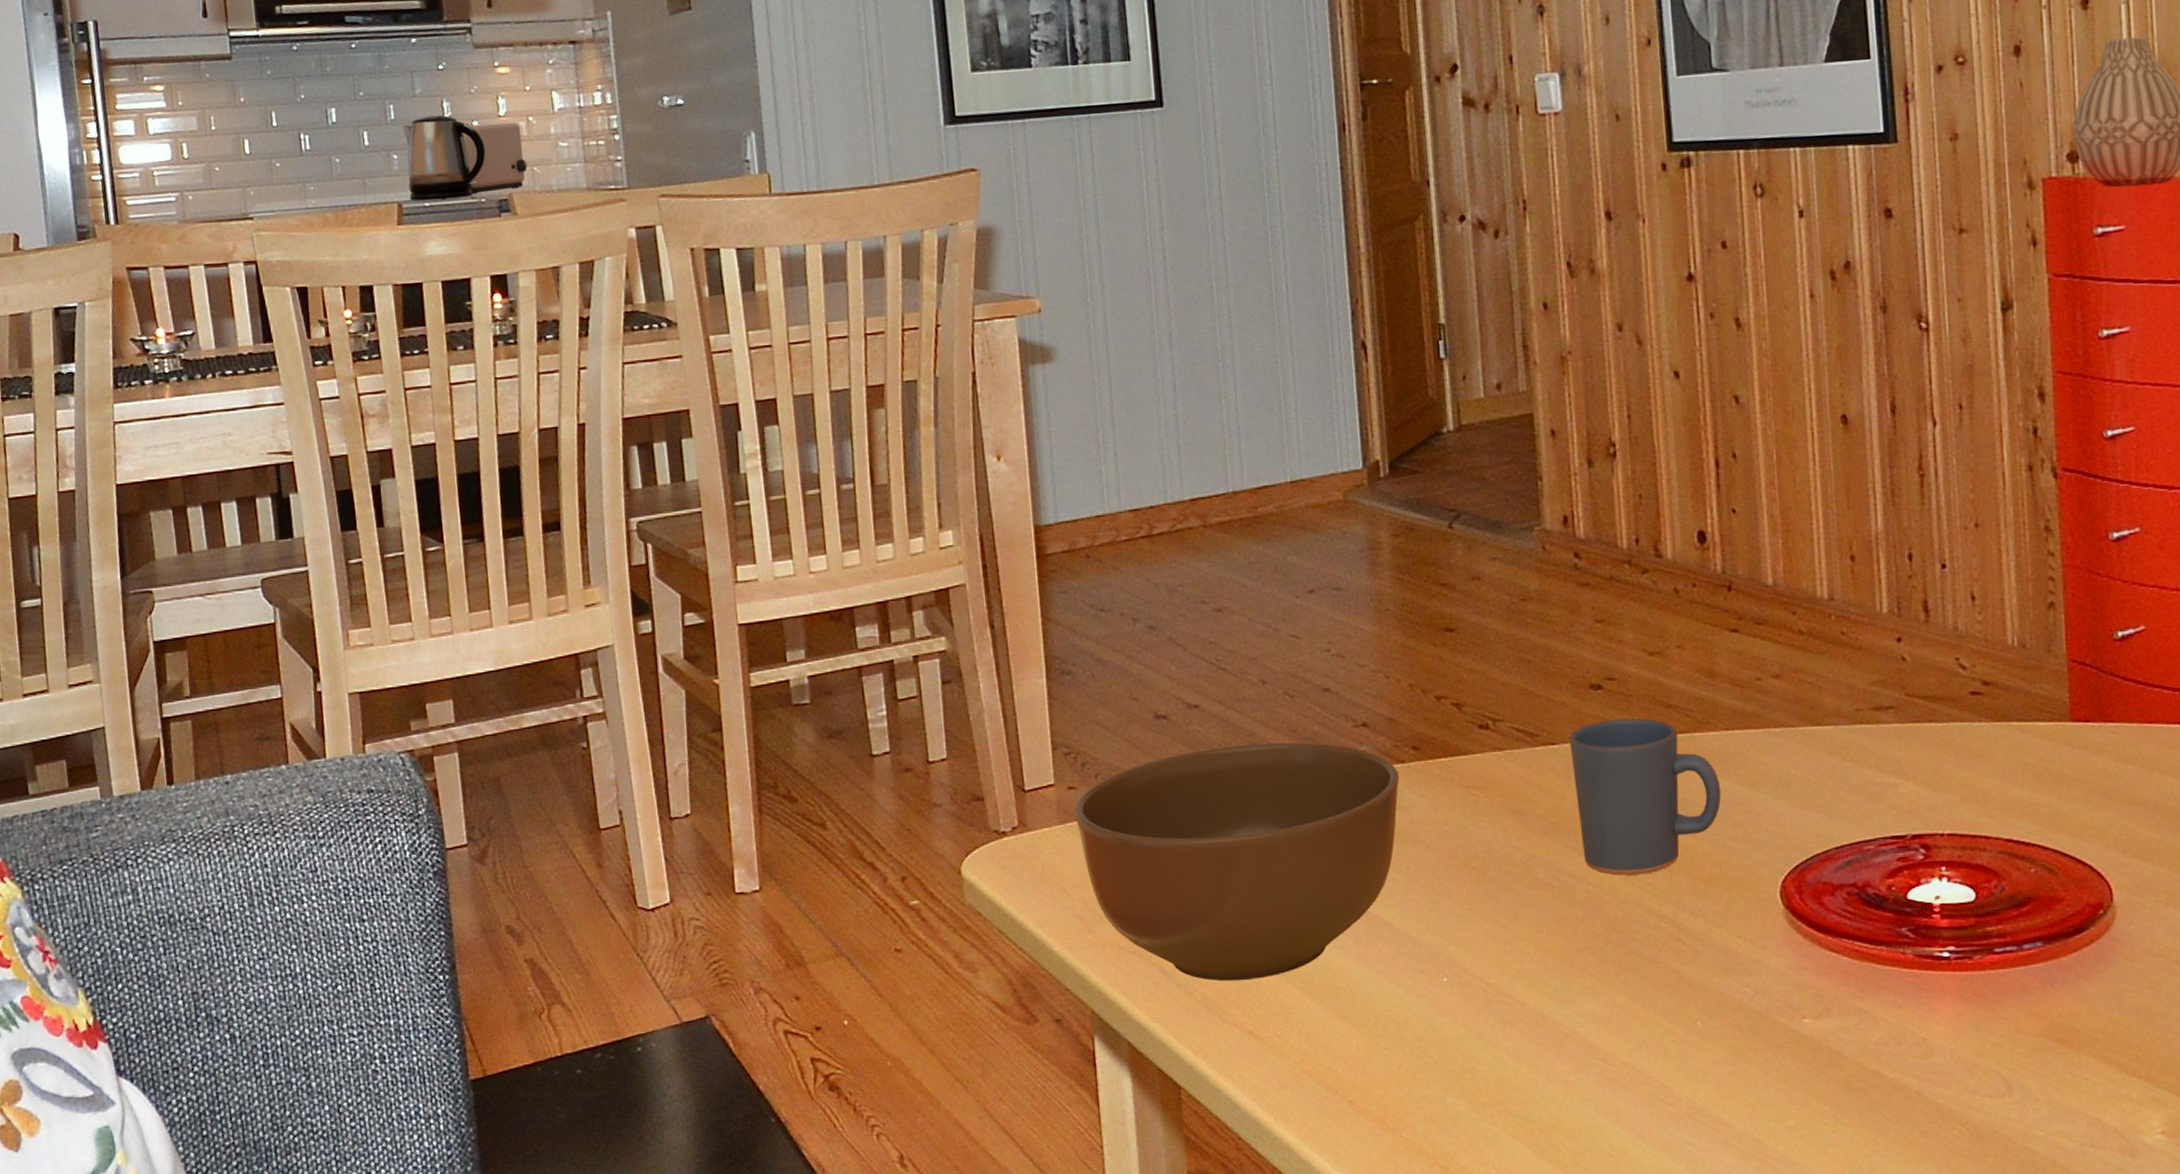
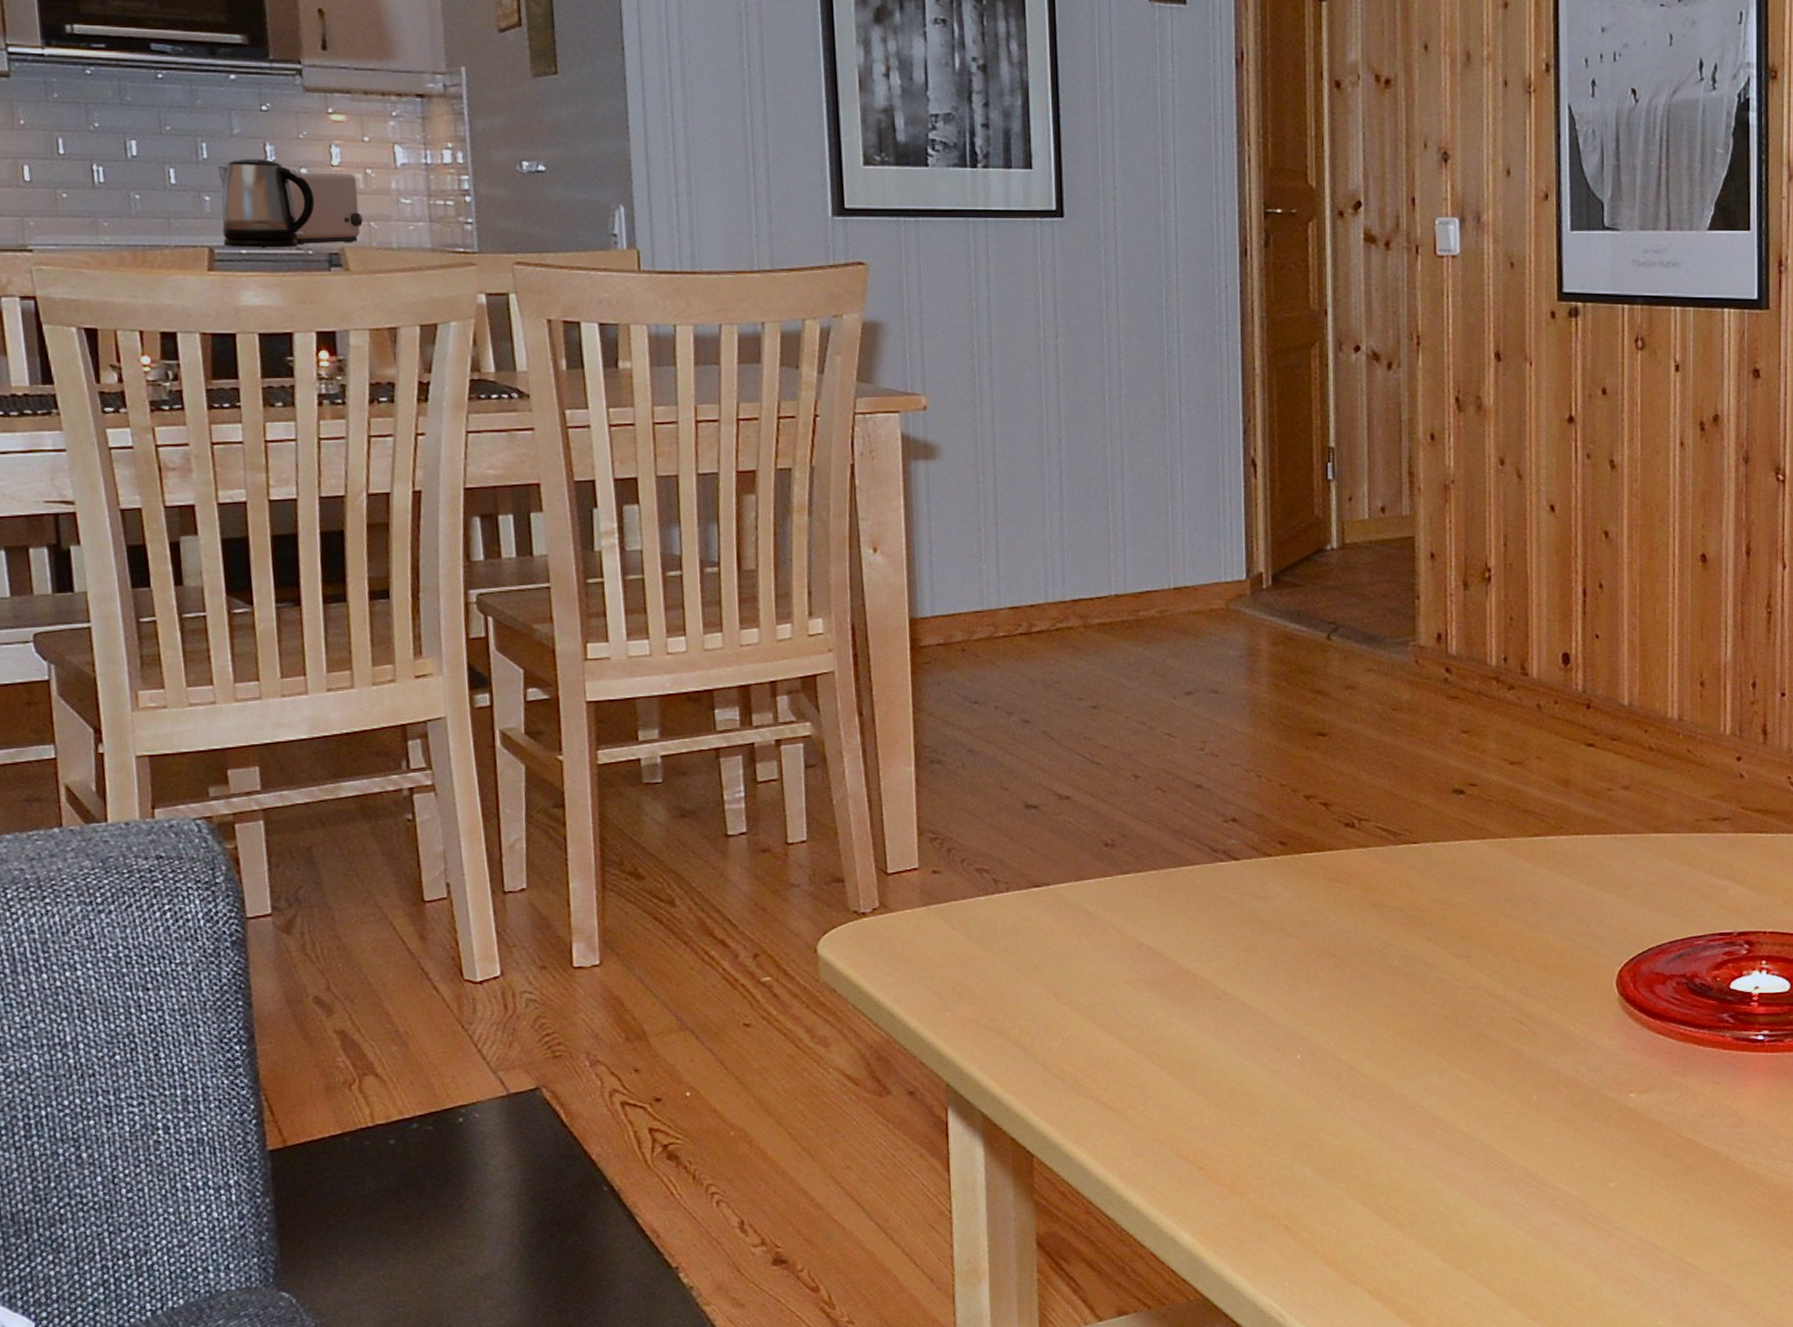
bowl: present [1073,742,1399,981] -> none [937,834,1265,1057]
mug: present [1569,718,1722,876] -> none [1430,822,1569,964]

